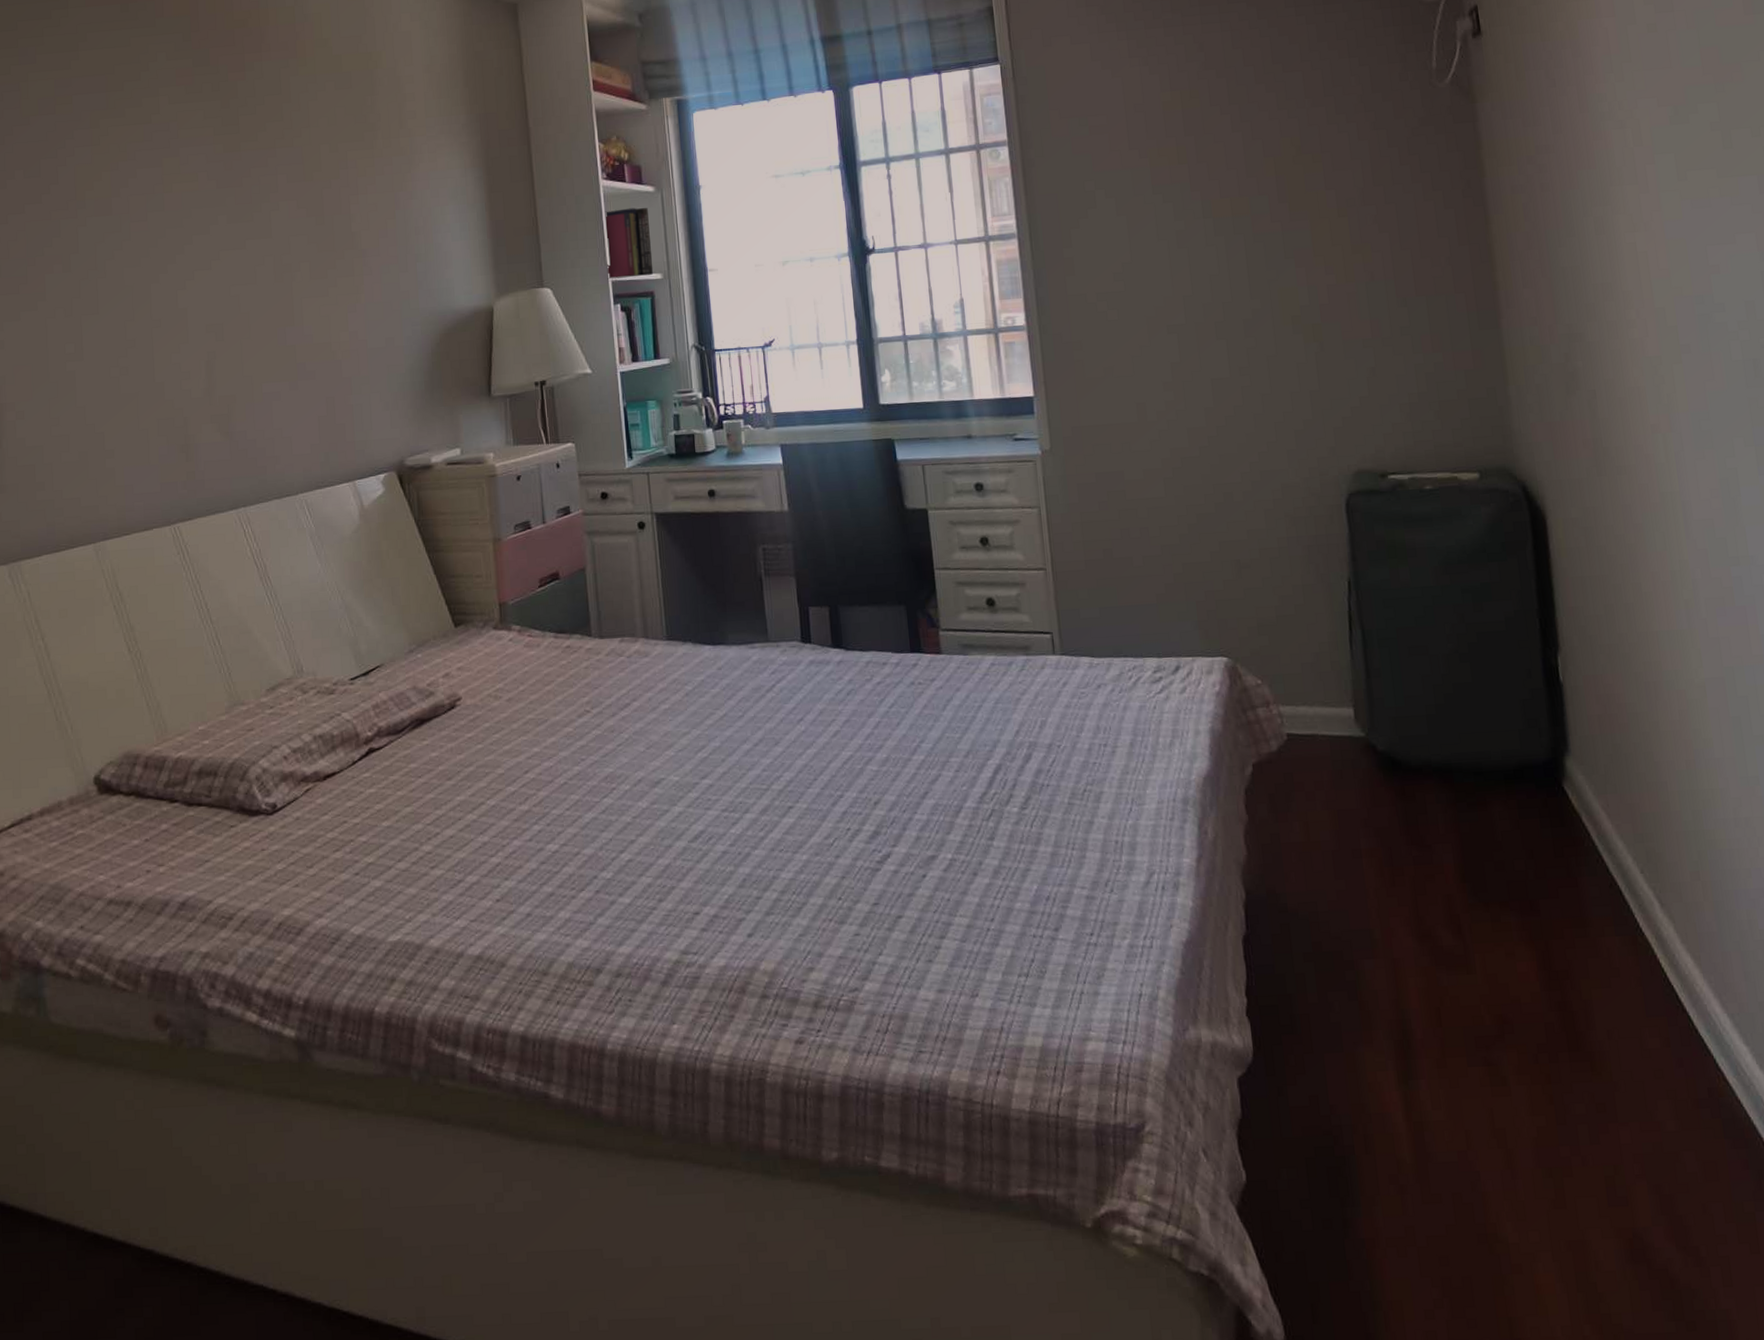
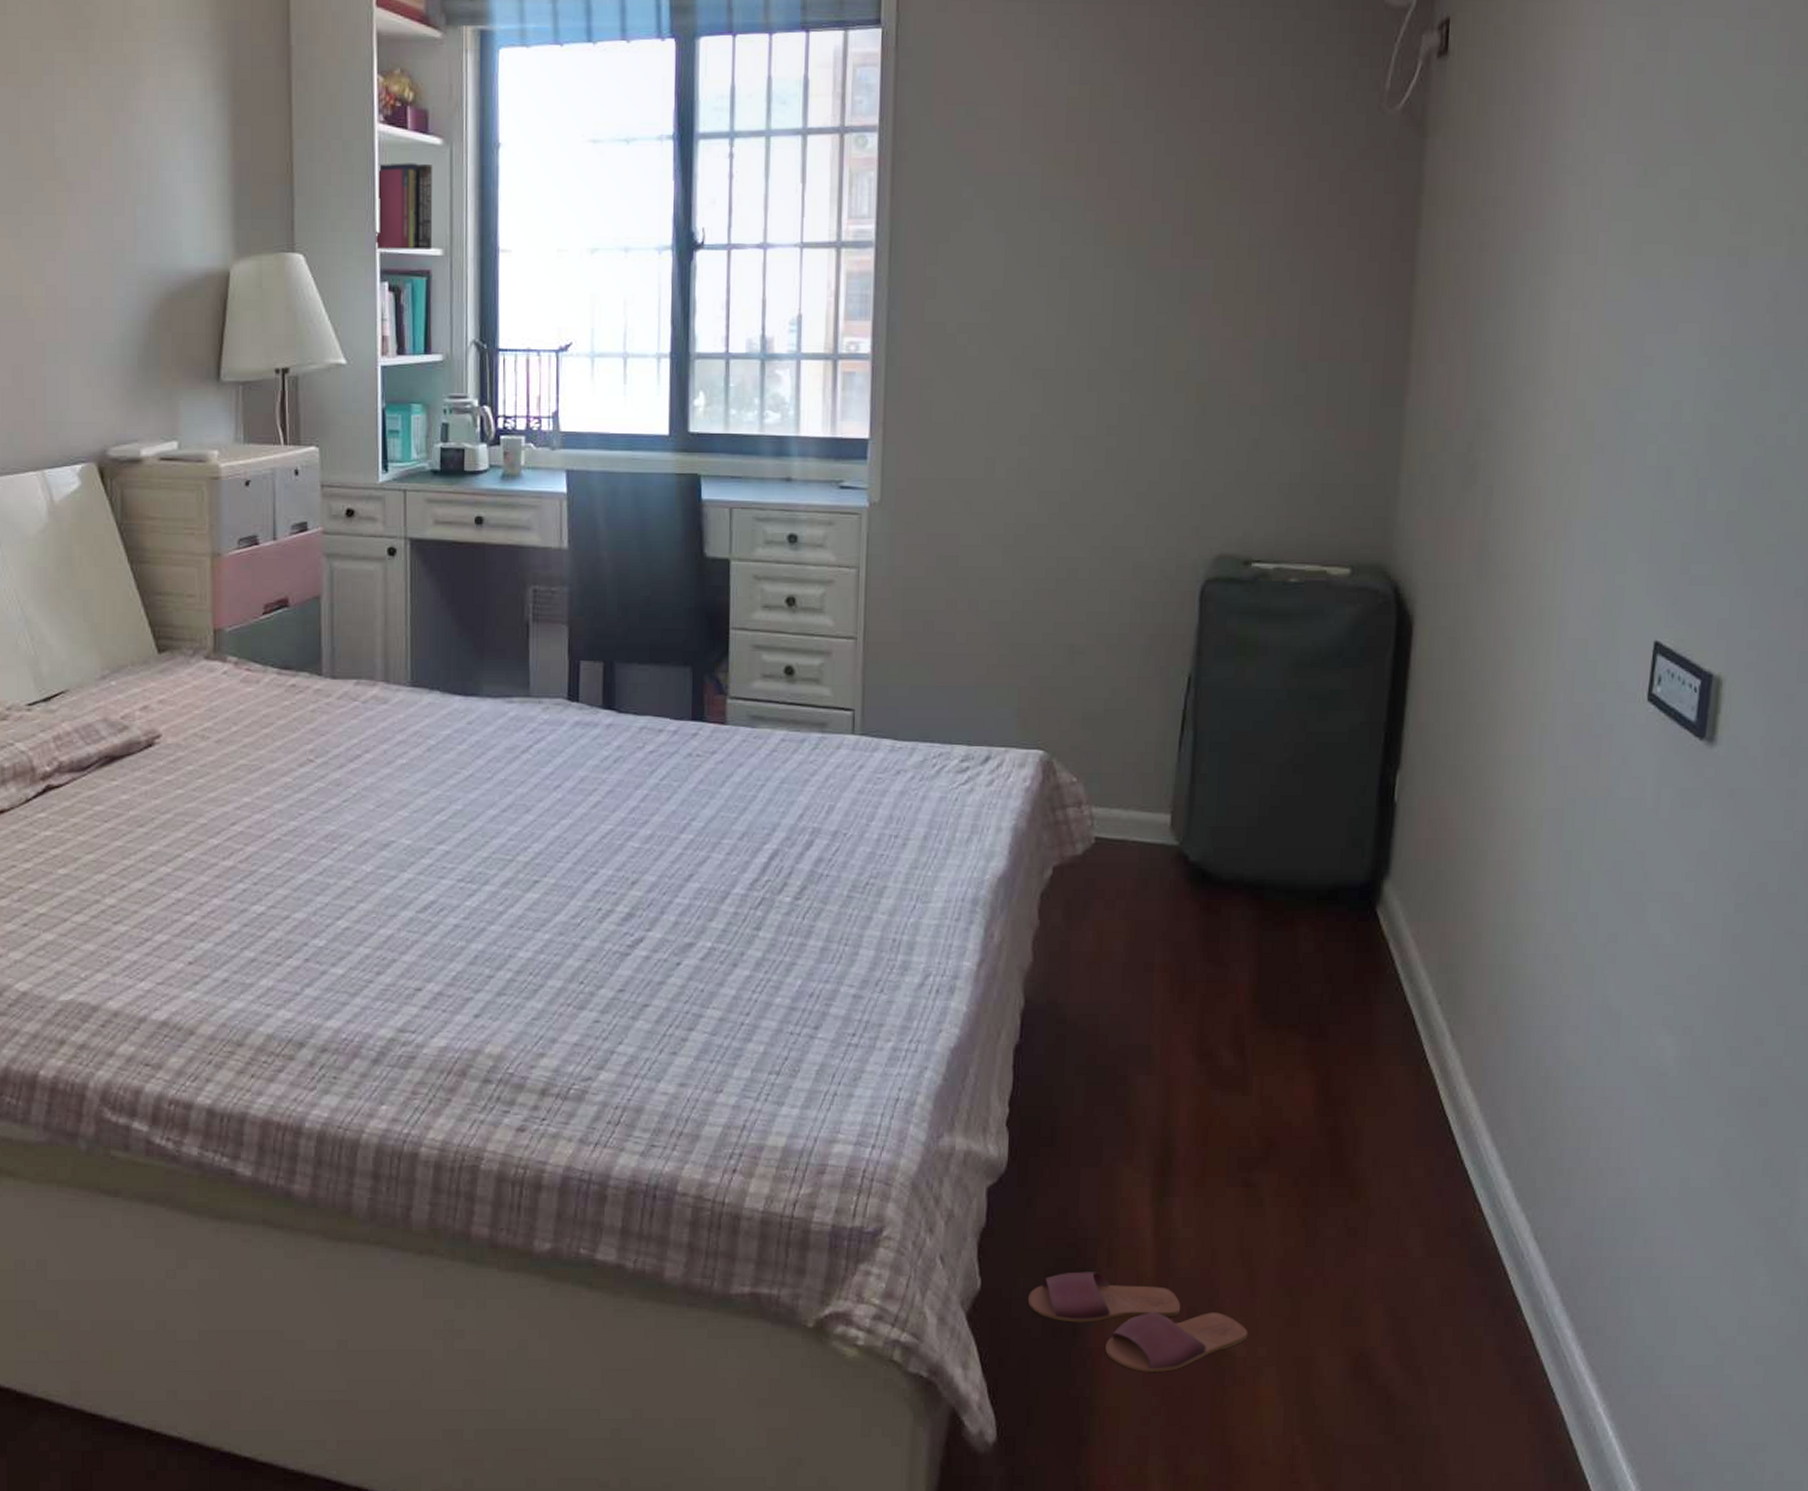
slippers: none [1293,1159,1517,1262] -> present [1027,1272,1248,1372]

